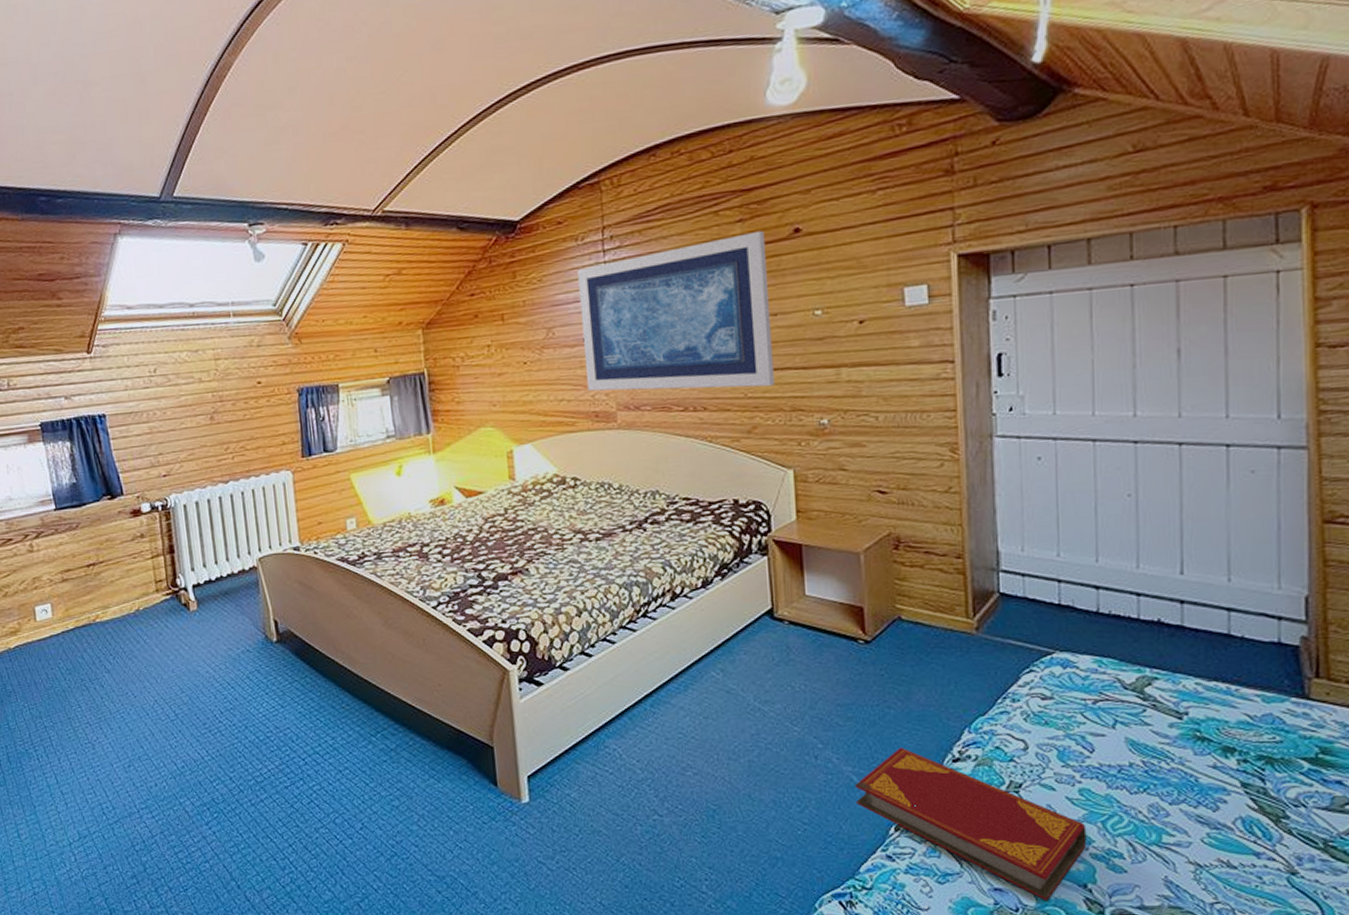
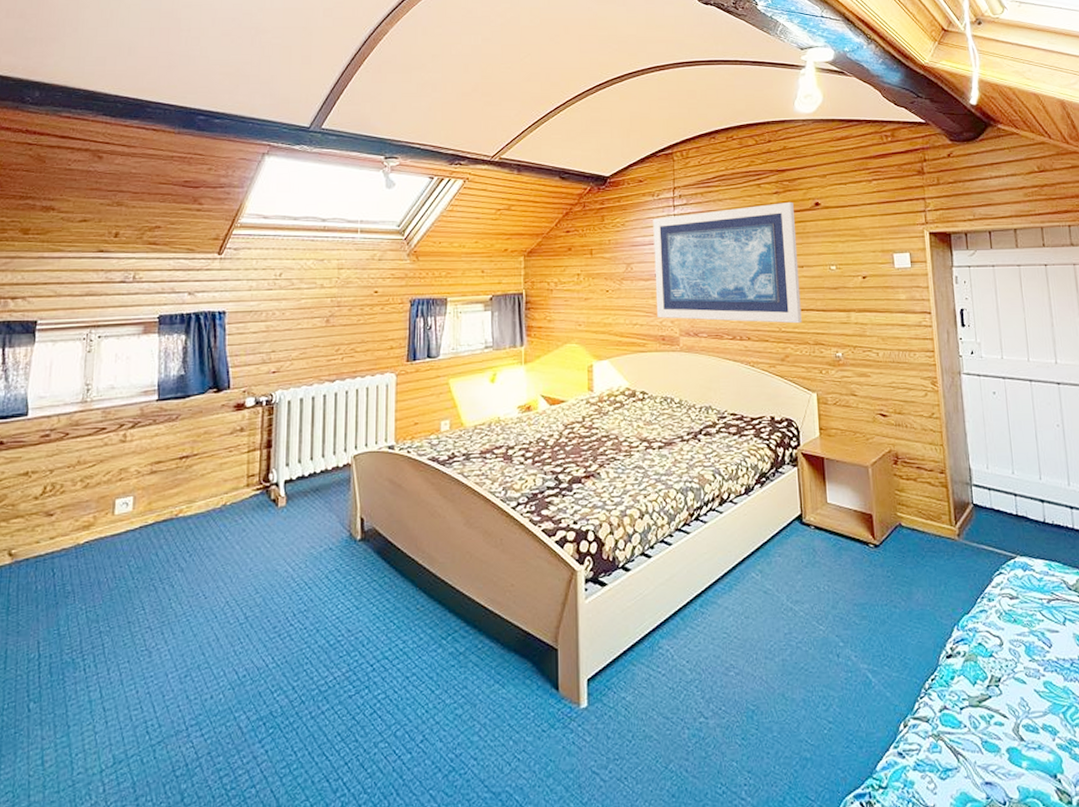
hardback book: present [854,748,1087,900] -> none [870,645,1054,792]

